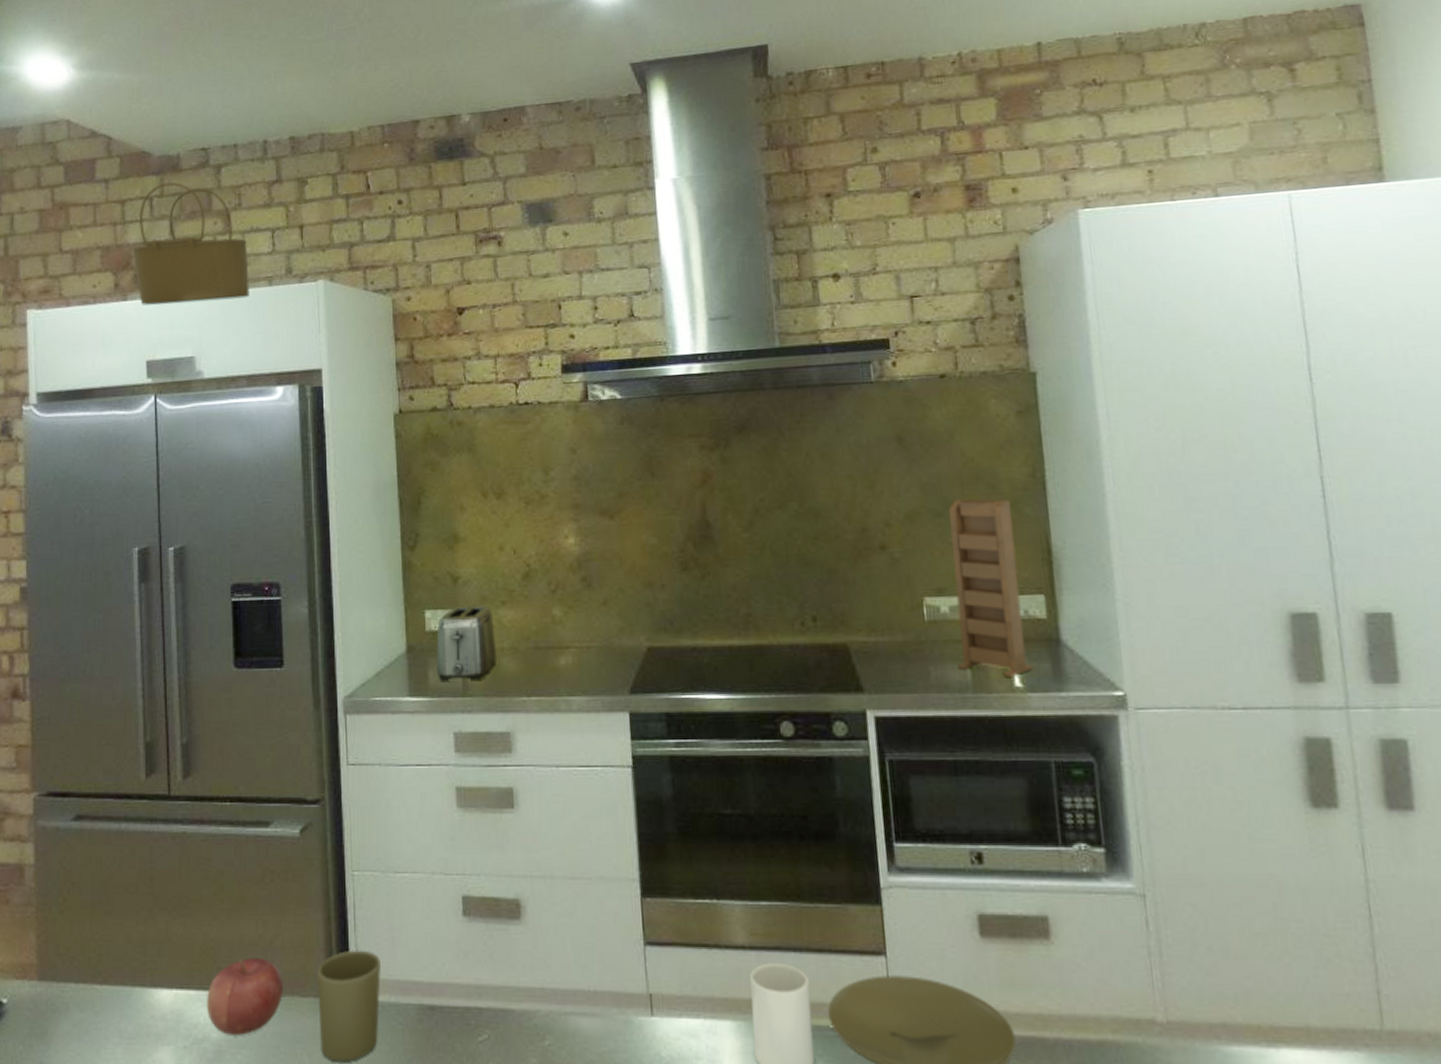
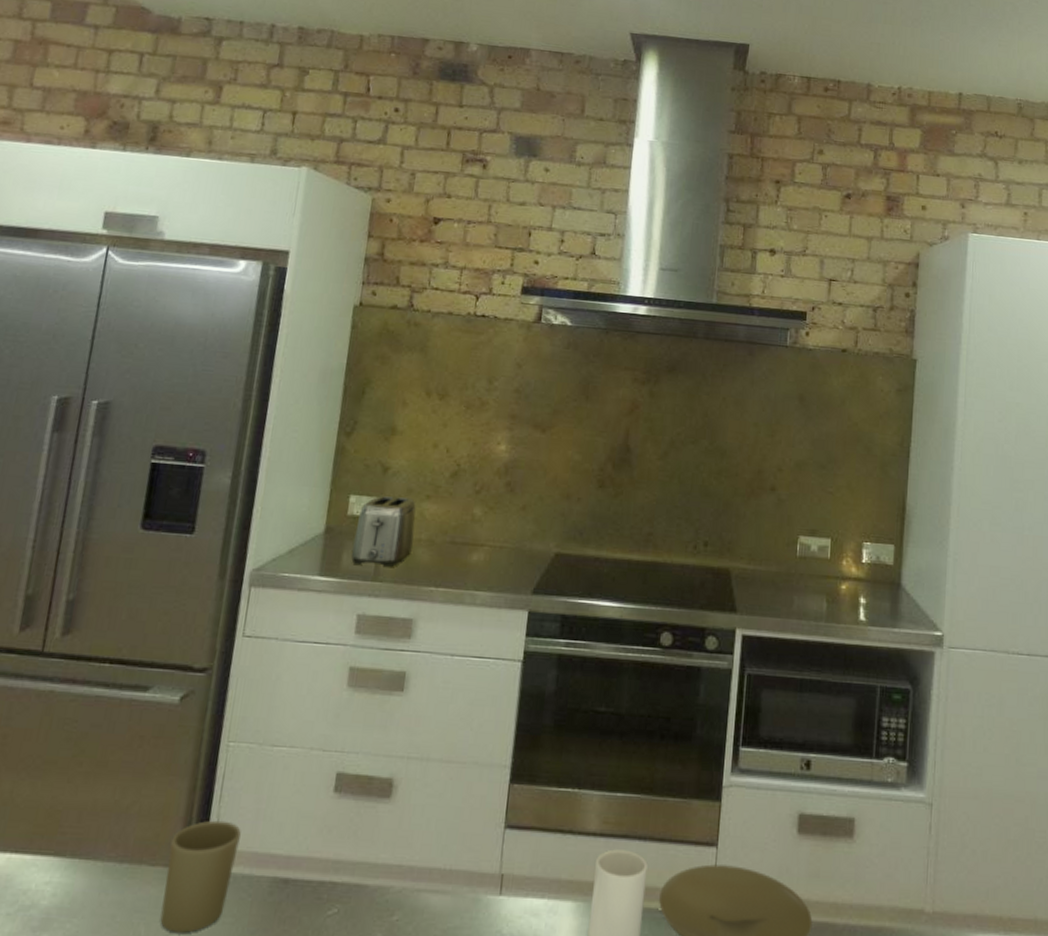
wicker basket: present [131,182,249,305] -> none [109,42,236,170]
fruit: present [206,958,283,1036] -> none [41,823,133,904]
spice rack: present [948,498,1033,678] -> none [816,456,880,613]

